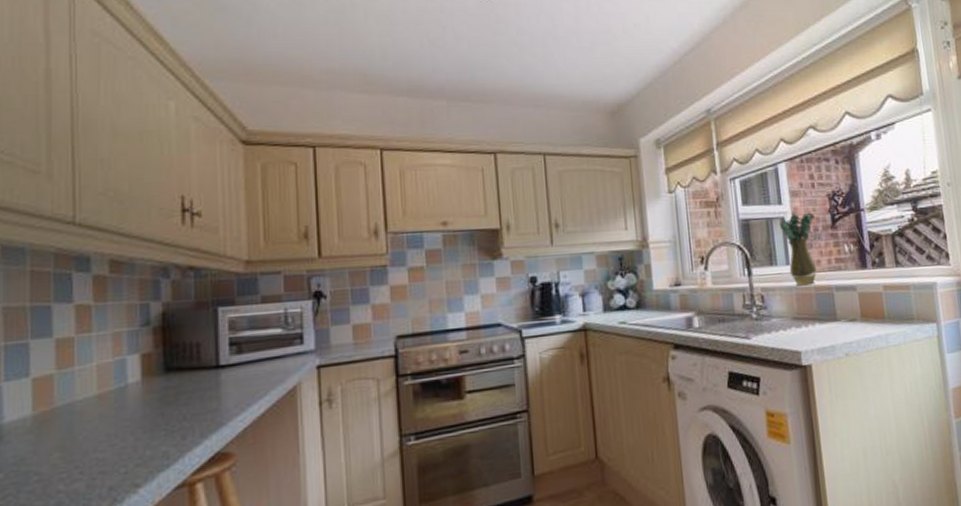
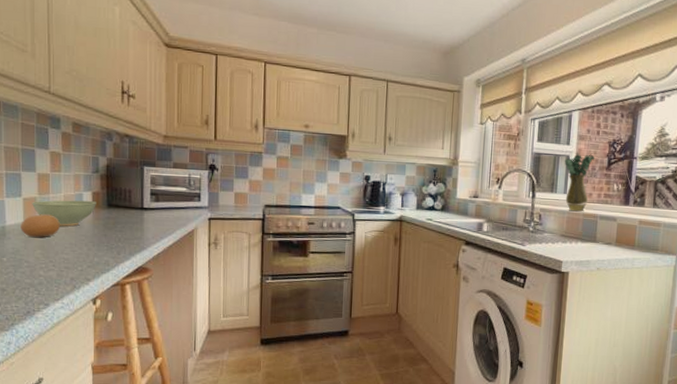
fruit: none [27,396,91,436] -> present [21,214,60,238]
bowl: none [44,367,147,413] -> present [31,200,96,227]

